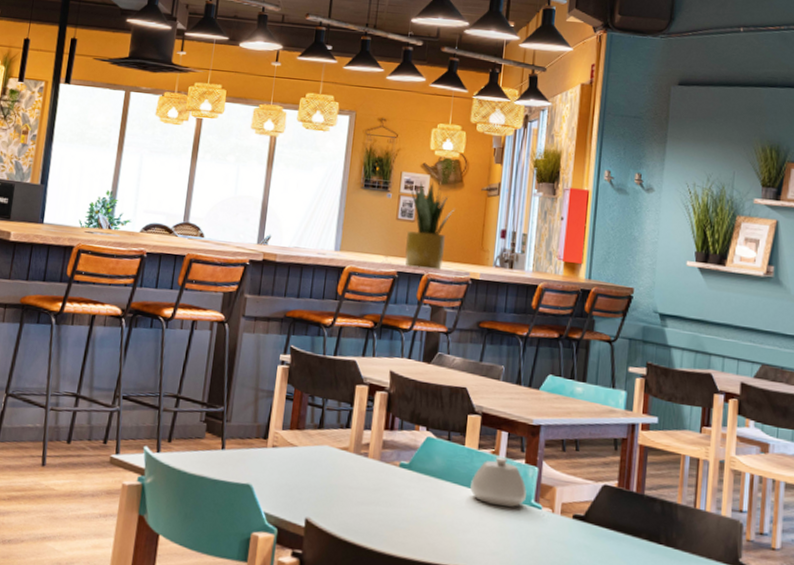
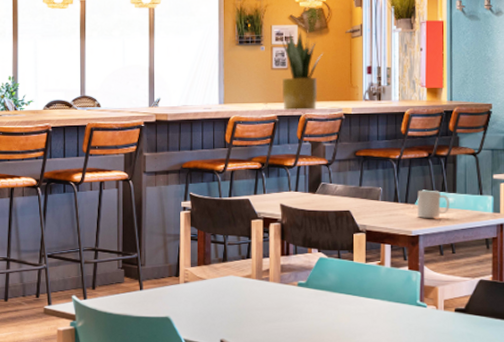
sugar bowl: present [470,457,527,507] -> none [362,267,412,309]
mug: none [541,374,578,409] -> present [417,190,449,218]

